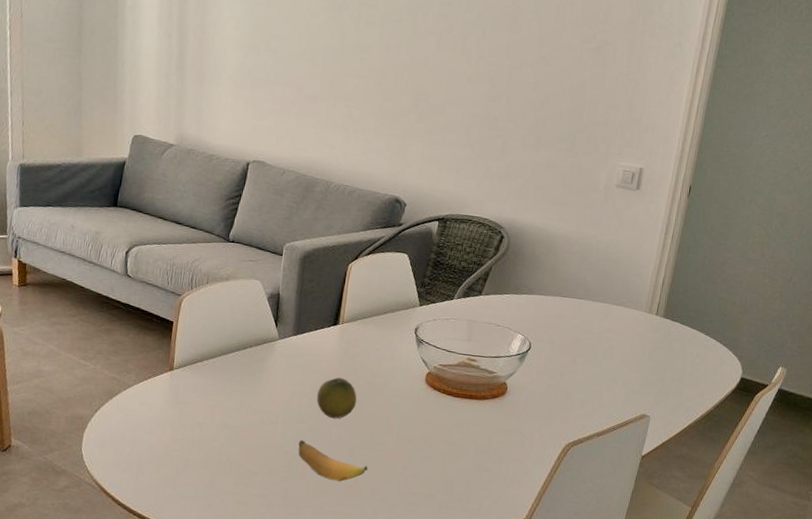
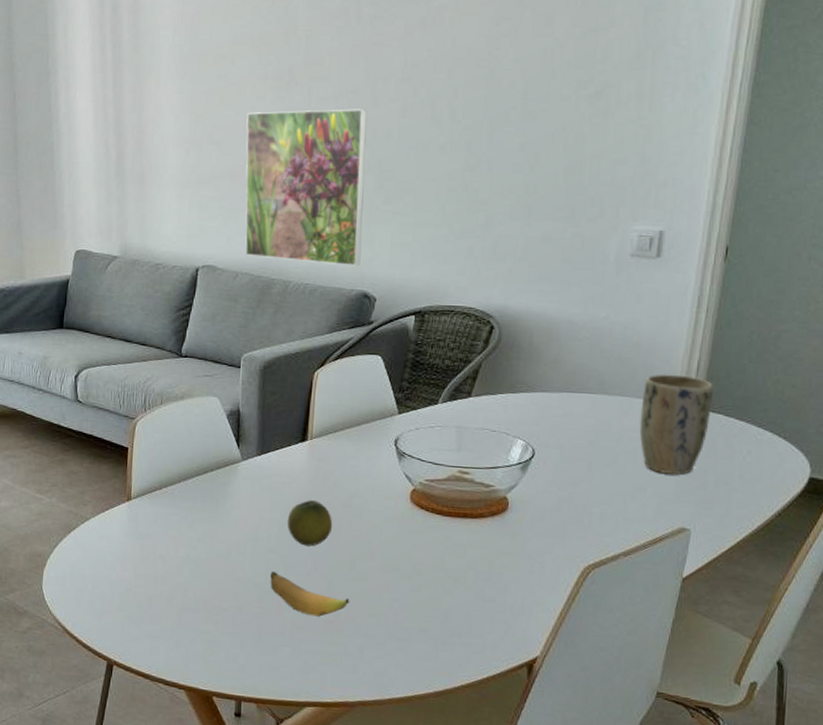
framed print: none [293,27,408,175] -> present [245,109,367,267]
plant pot: none [615,286,674,370] -> present [639,374,713,475]

